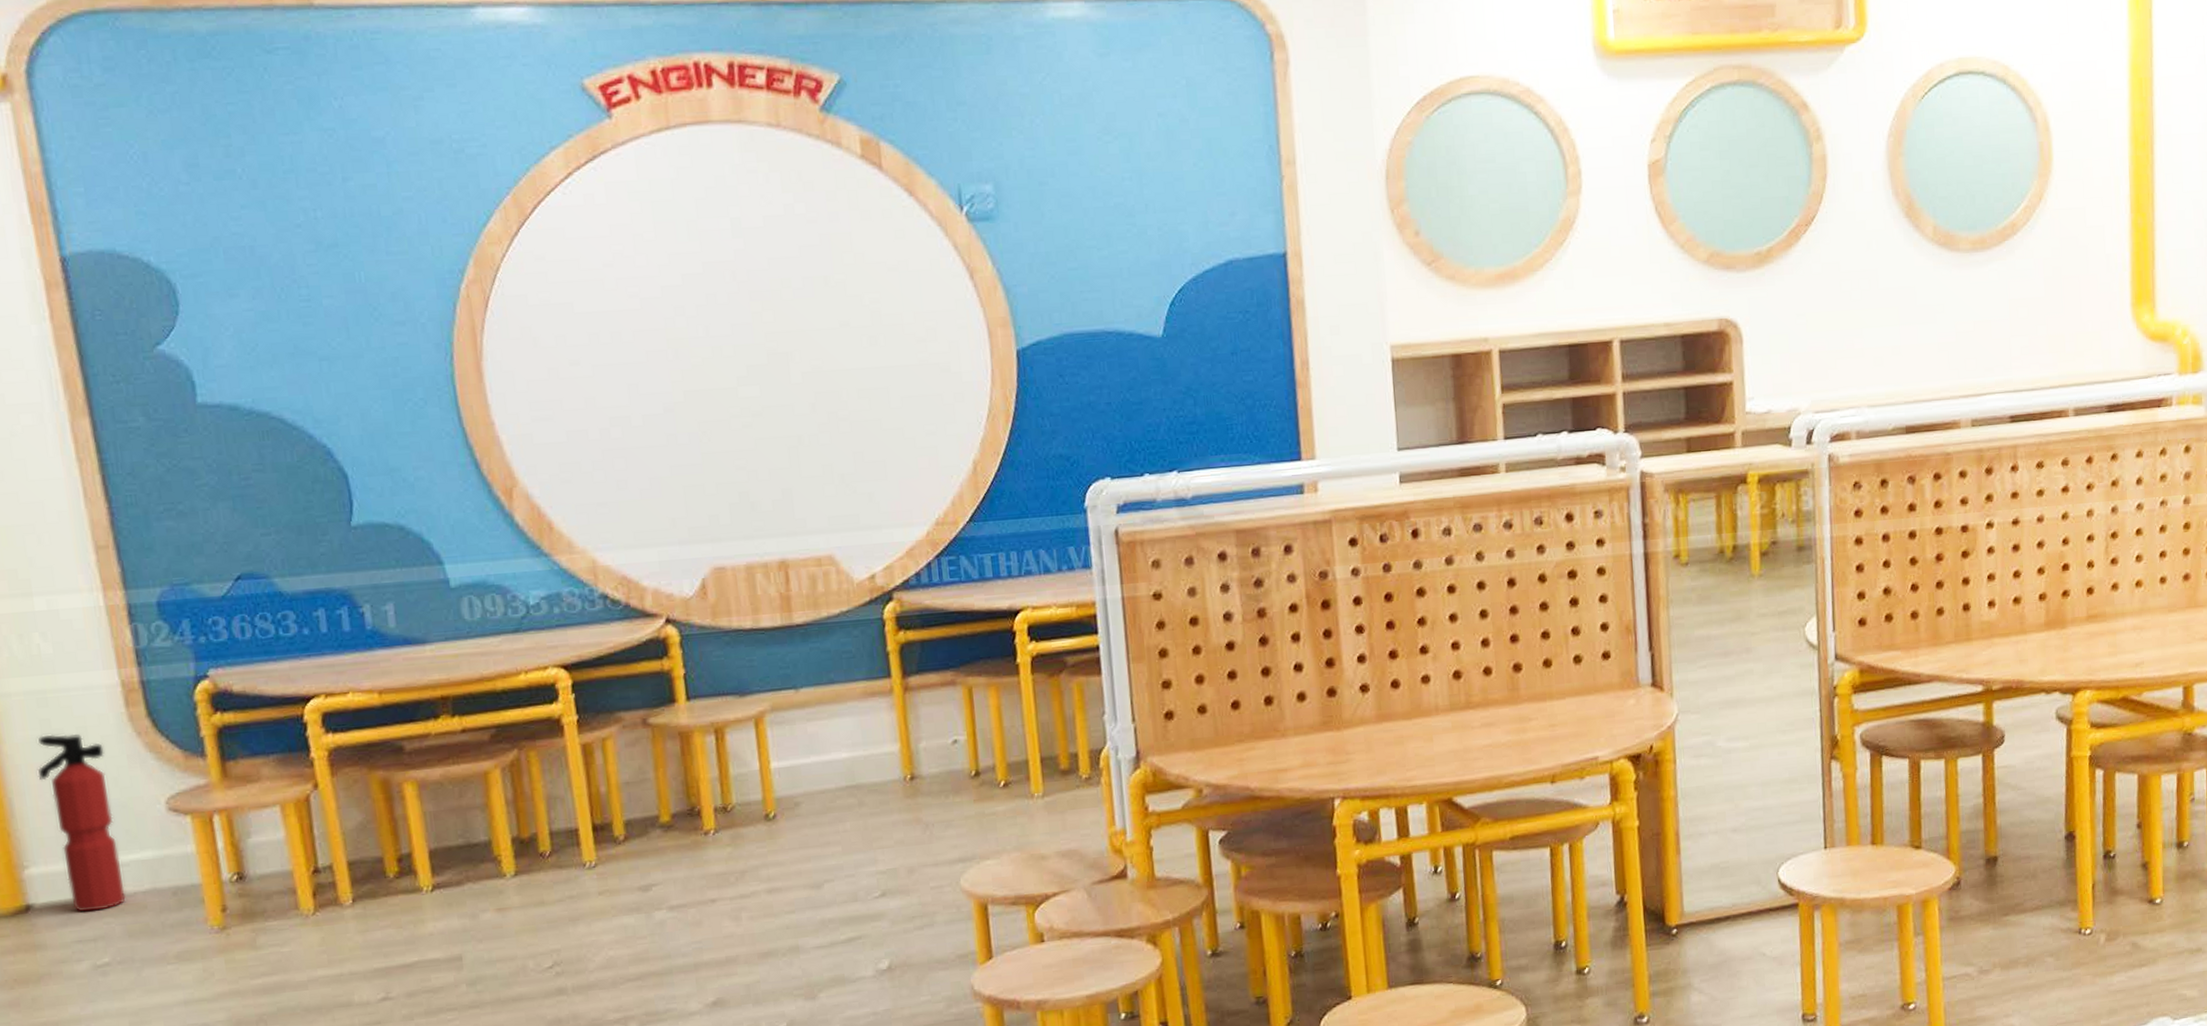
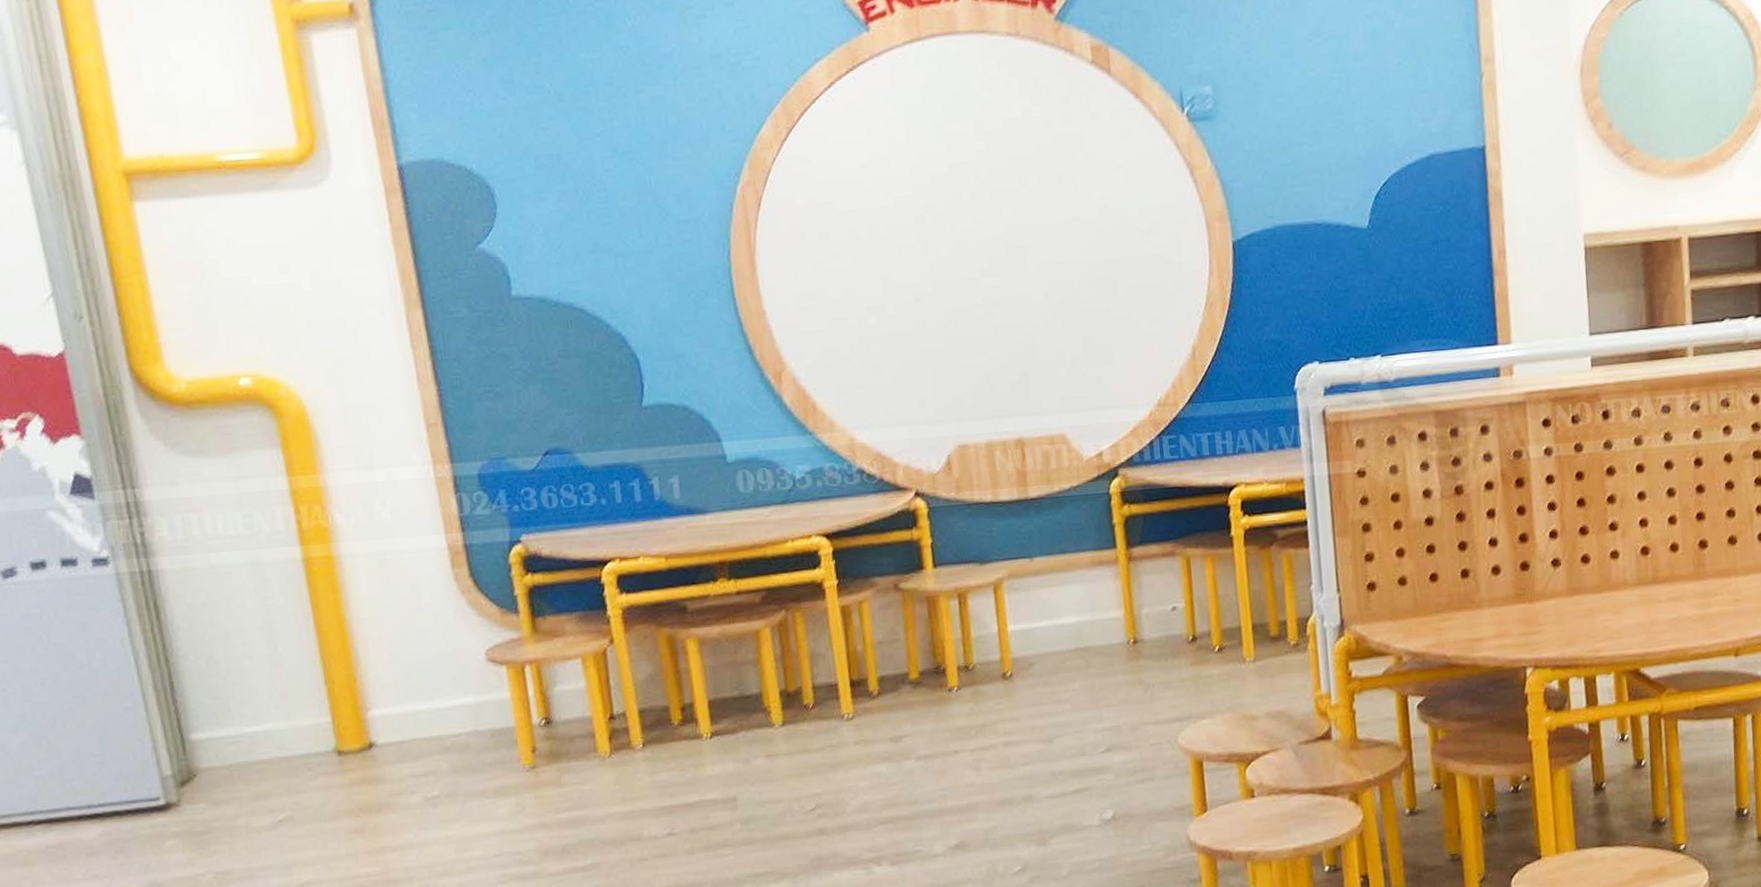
fire extinguisher: present [37,734,126,913] -> none [378,591,452,750]

